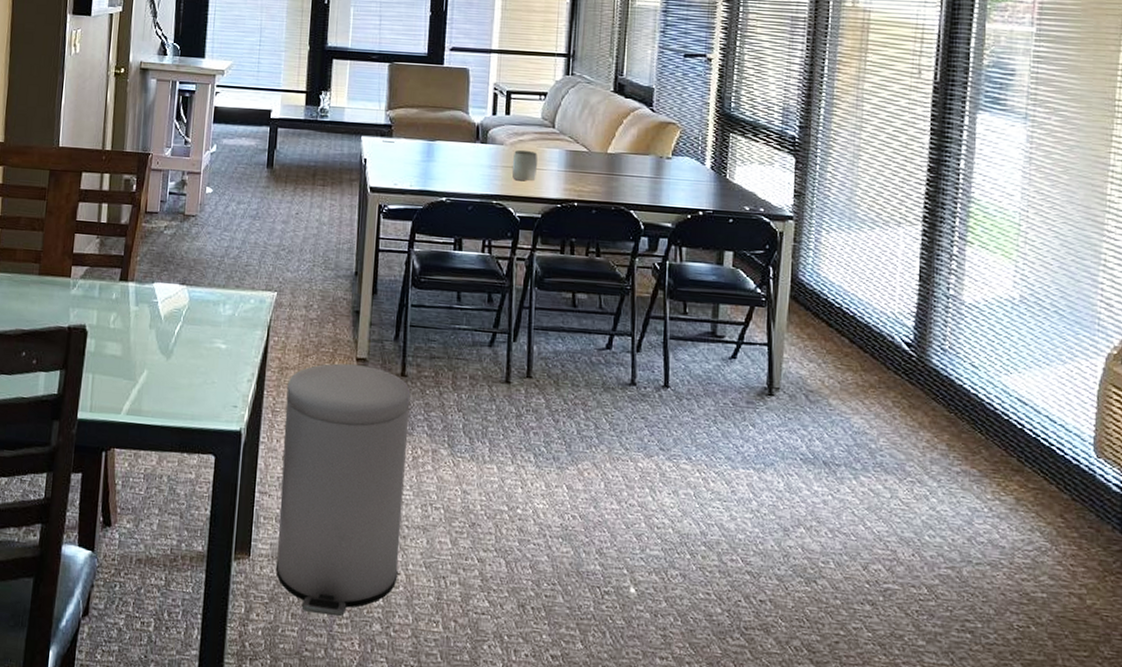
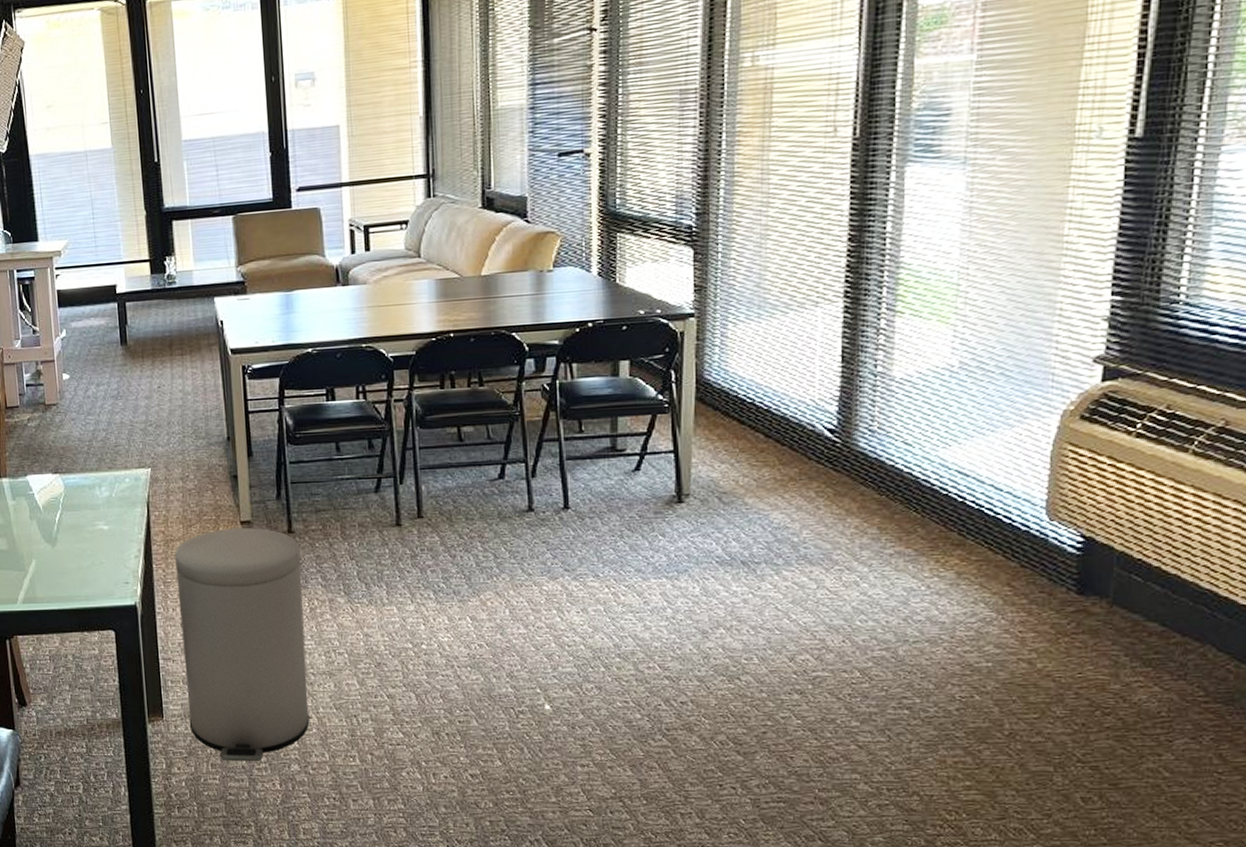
mug: present [511,150,538,182] -> none [378,286,406,320]

